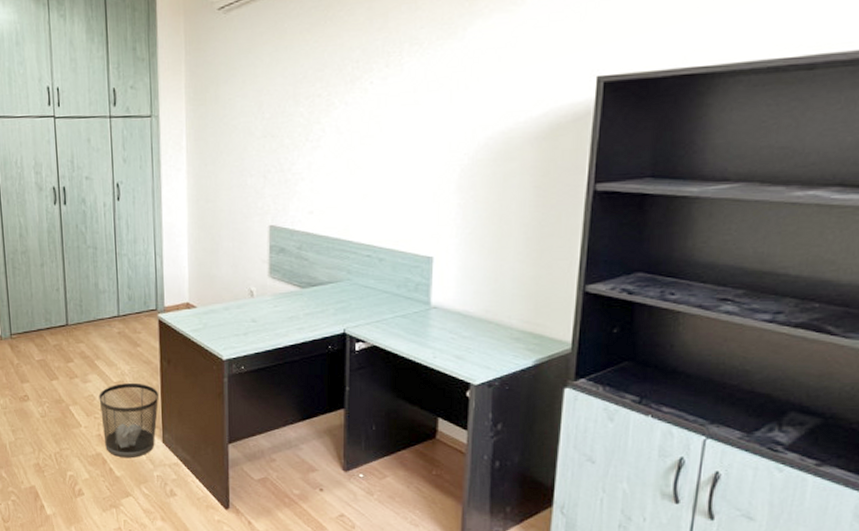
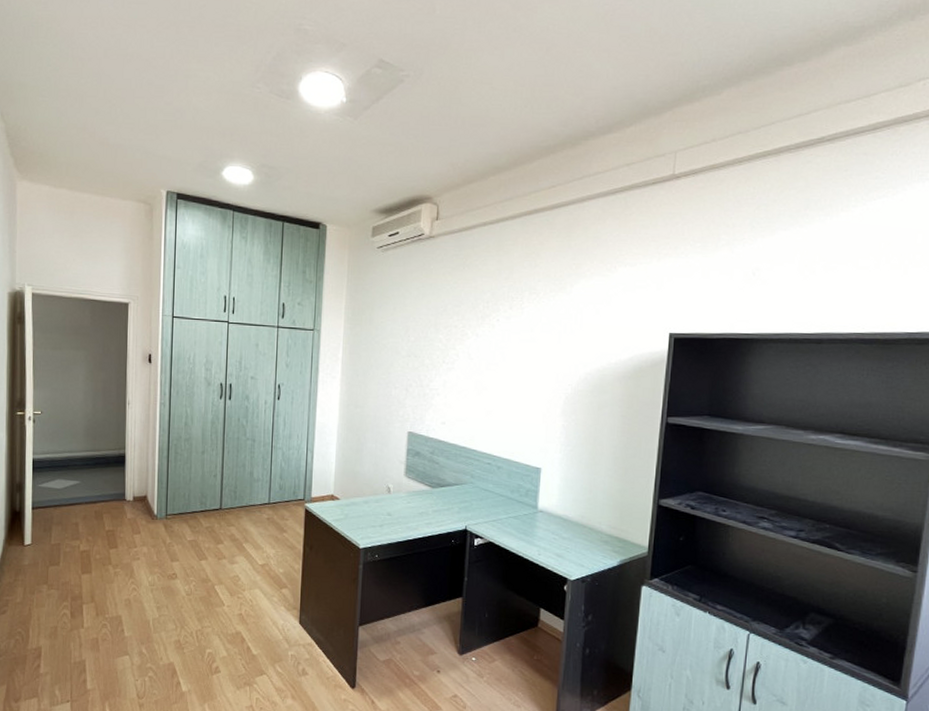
waste bin: present [98,382,159,458] -> none [243,565,300,638]

